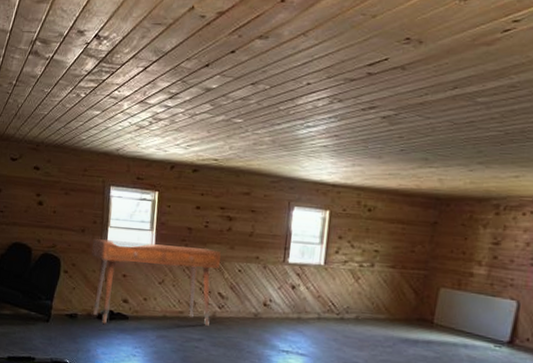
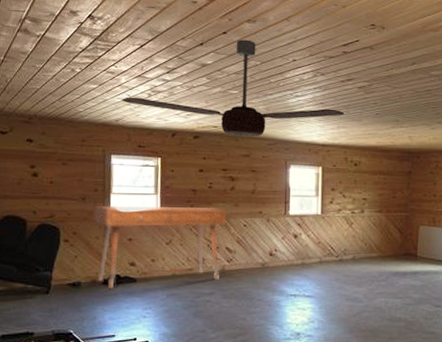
ceiling fan: none [123,59,363,173] -> present [122,39,345,137]

